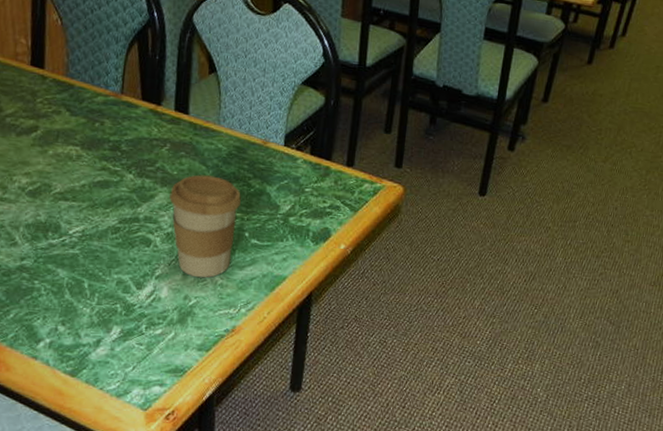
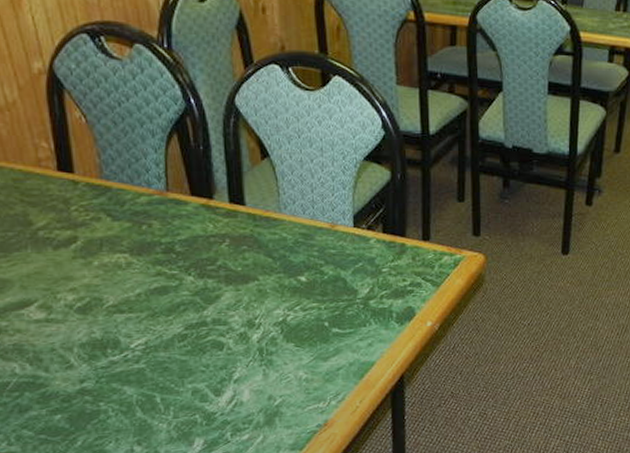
coffee cup: present [169,174,241,278] -> none [237,267,315,376]

